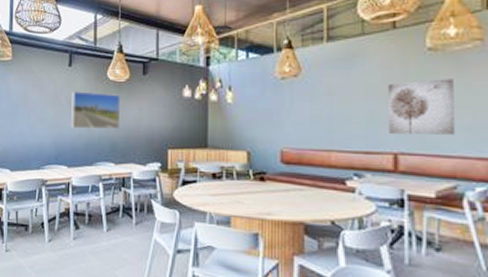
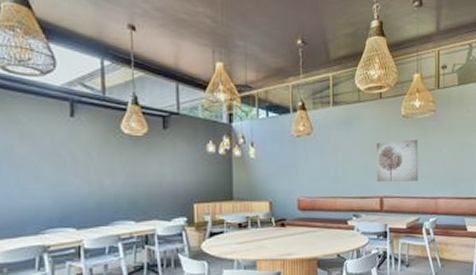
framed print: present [71,91,121,129] -> none [77,145,139,186]

